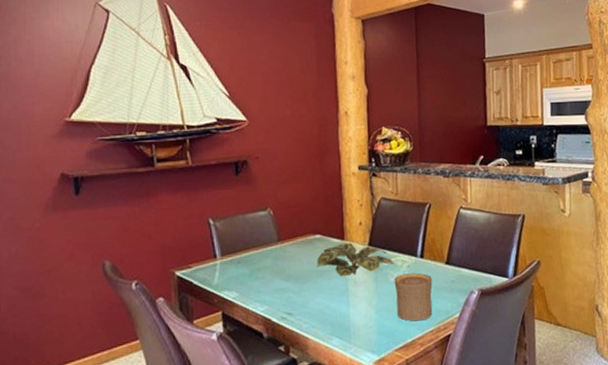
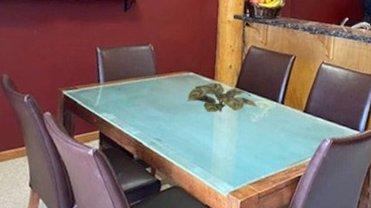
cup: present [394,272,433,322] -> none [255,116,290,161]

